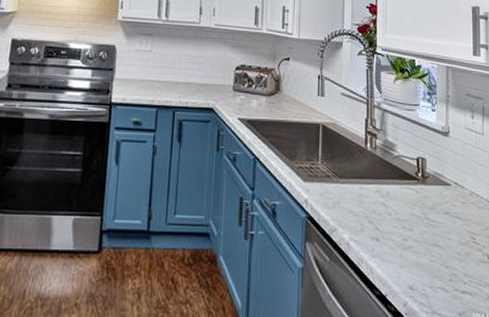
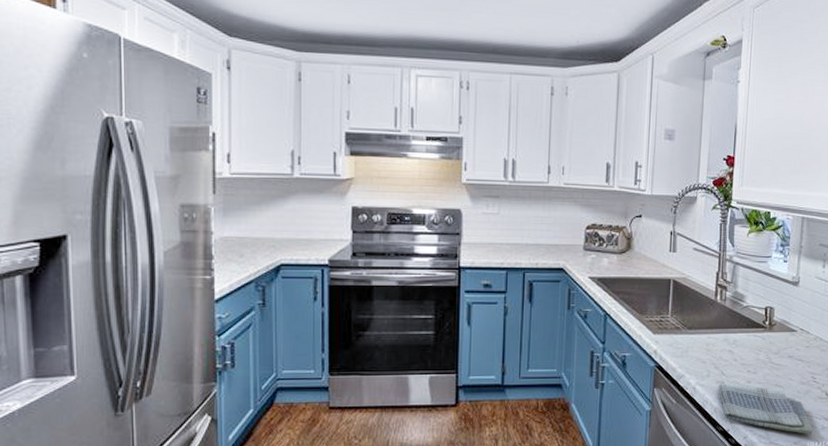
dish towel: none [373,240,478,305] -> present [718,383,813,435]

